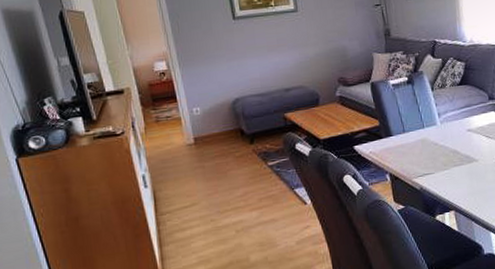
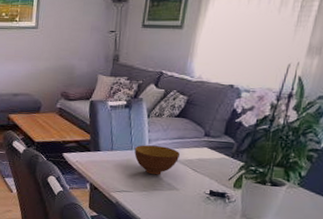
bowl: none [426,118,471,151] -> present [134,145,181,175]

